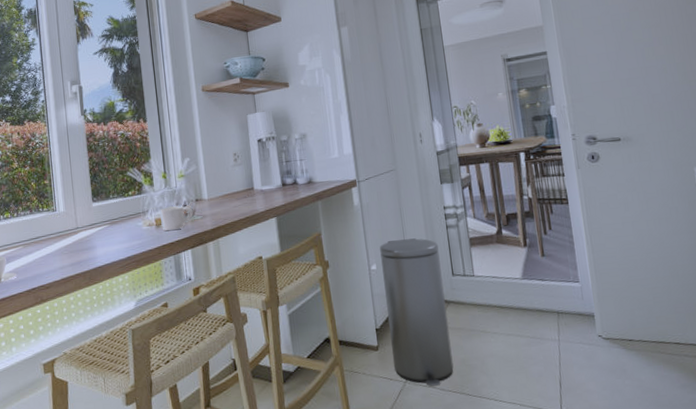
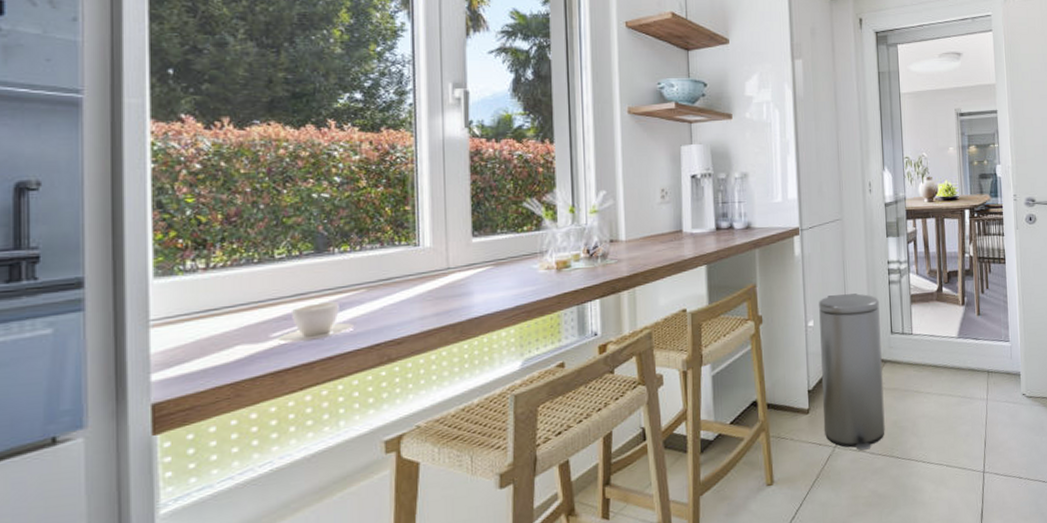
mug: present [159,205,193,231] -> none [562,246,606,277]

